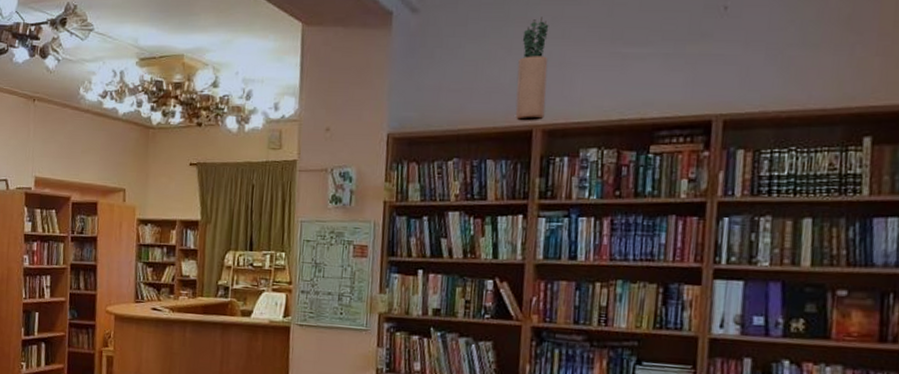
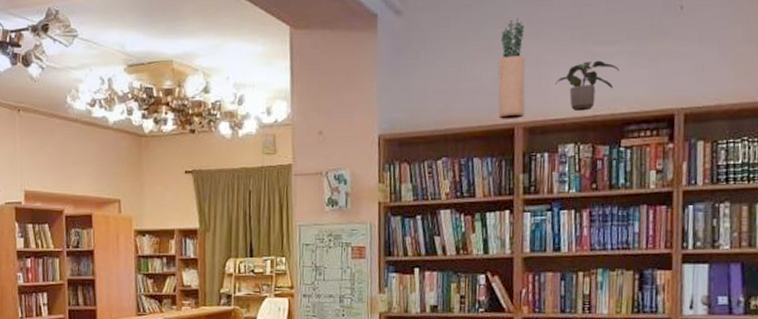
potted plant: none [579,62,651,115] -> present [555,60,619,112]

